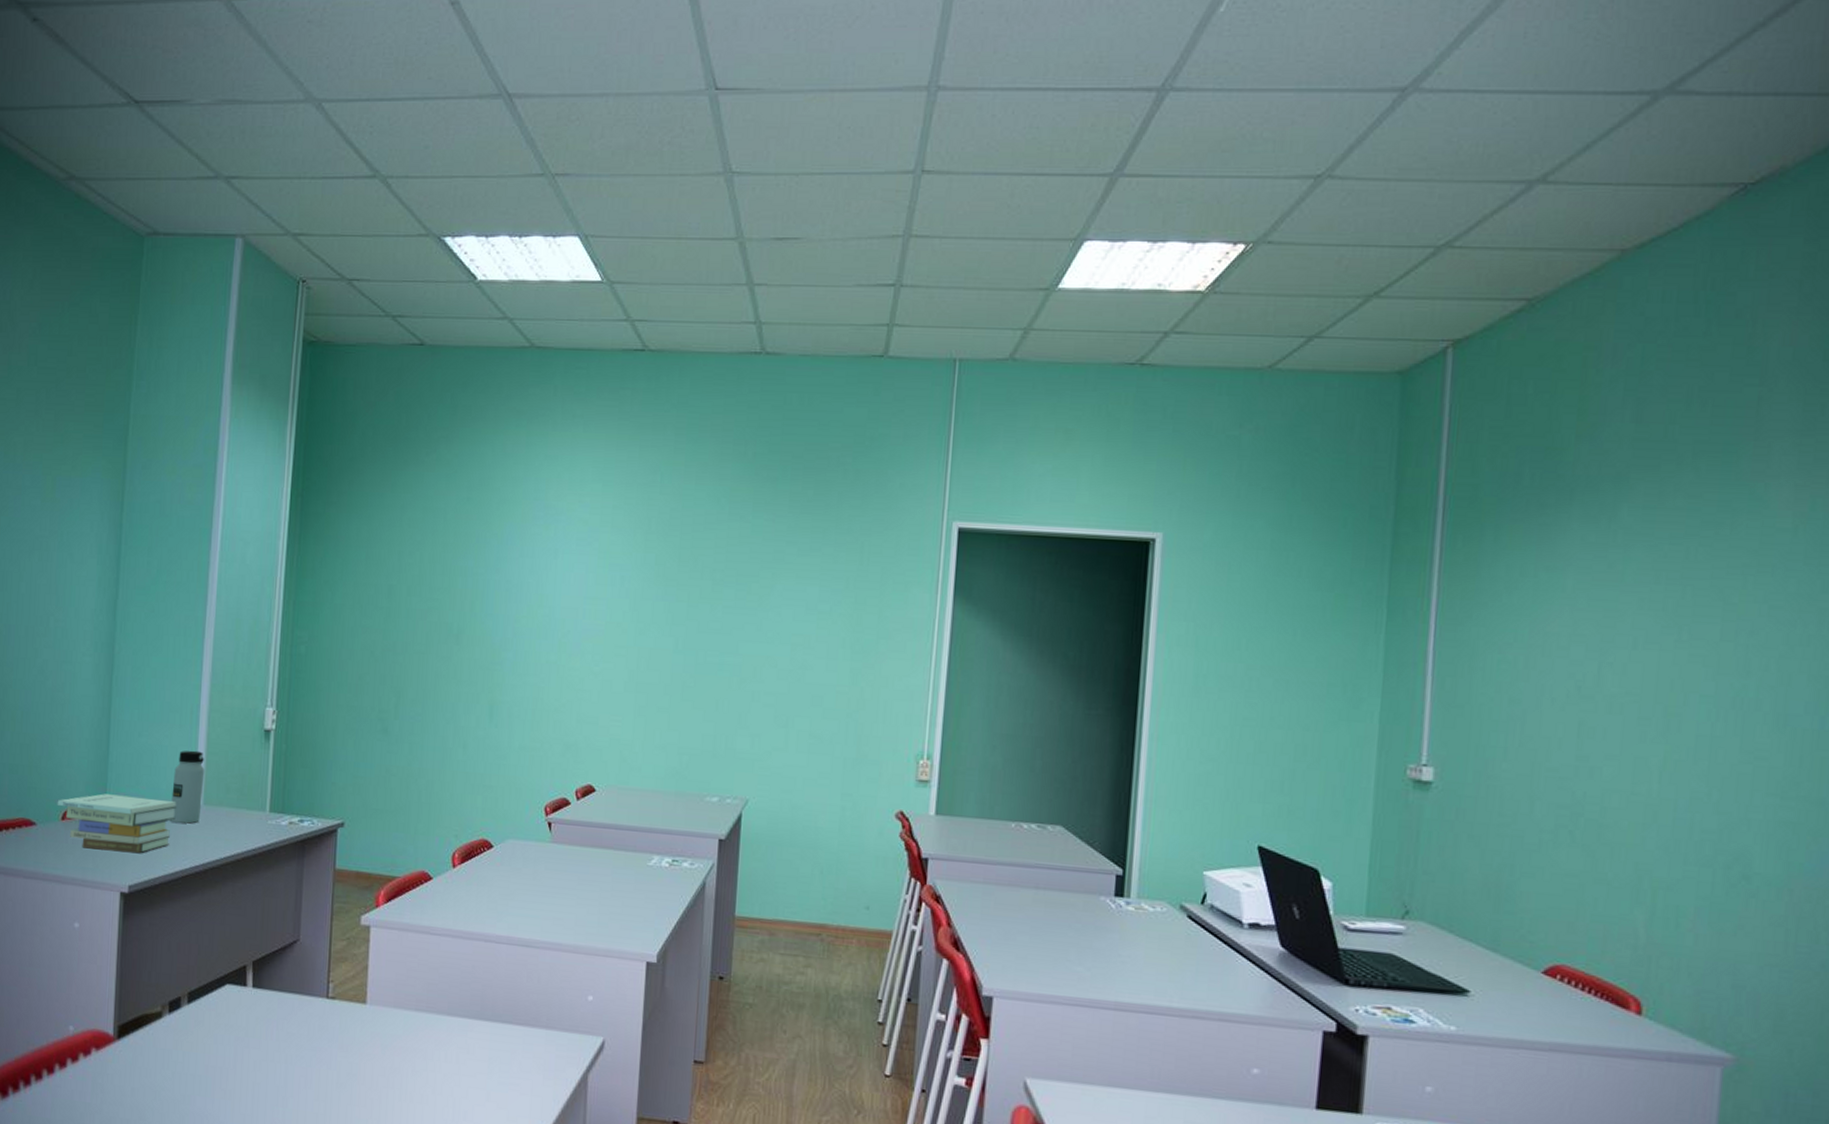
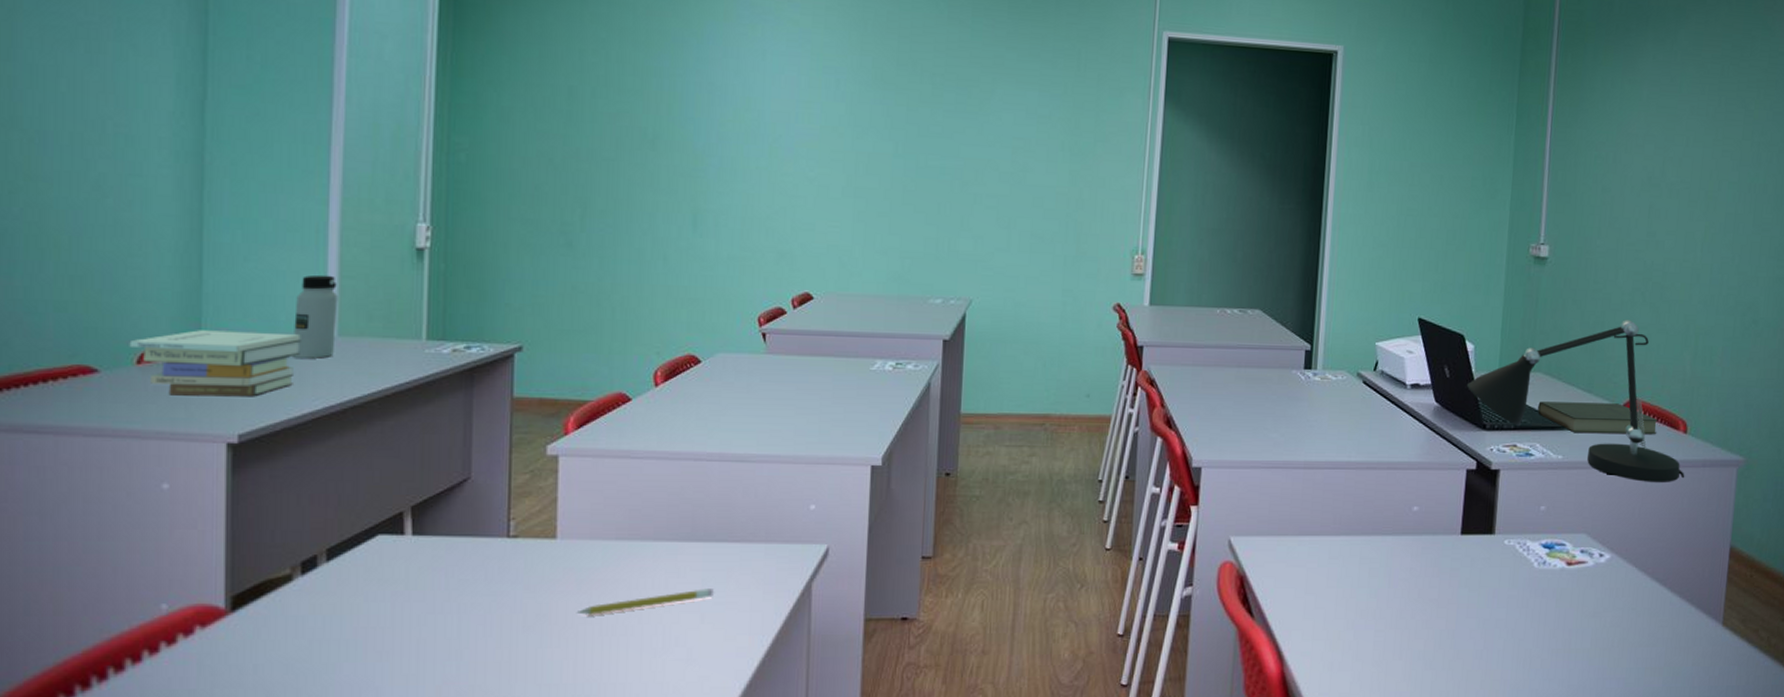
pencil: none [380,1067,500,1081] -> present [576,589,715,616]
desk lamp: none [1322,863,1640,1077] -> present [1466,319,1685,483]
book: none [1420,957,1596,1013] -> present [1538,401,1657,435]

